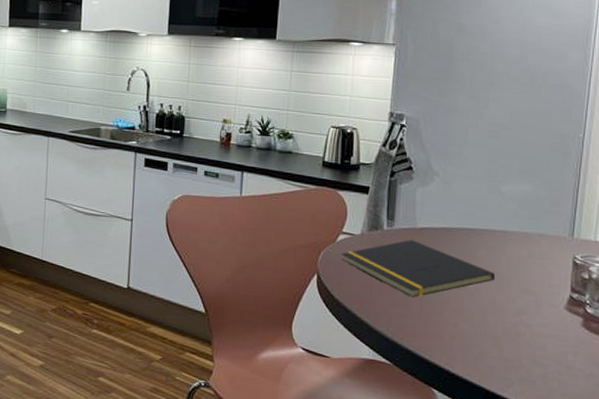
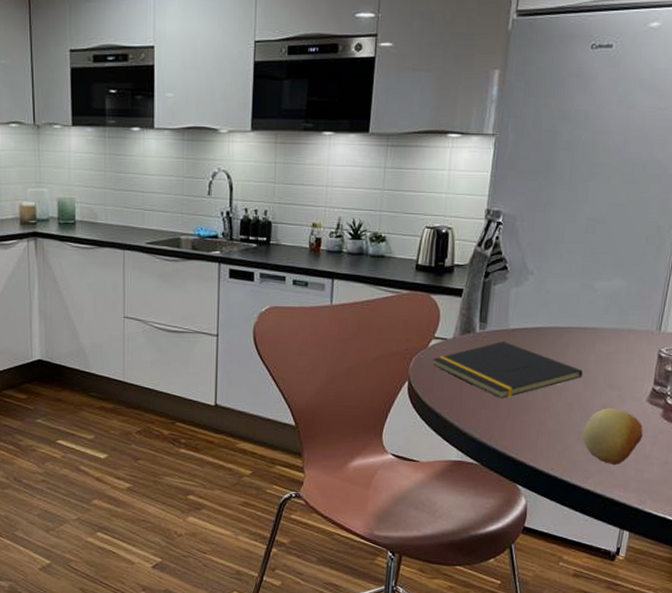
fruit: none [498,313,563,375] -> present [582,408,643,466]

